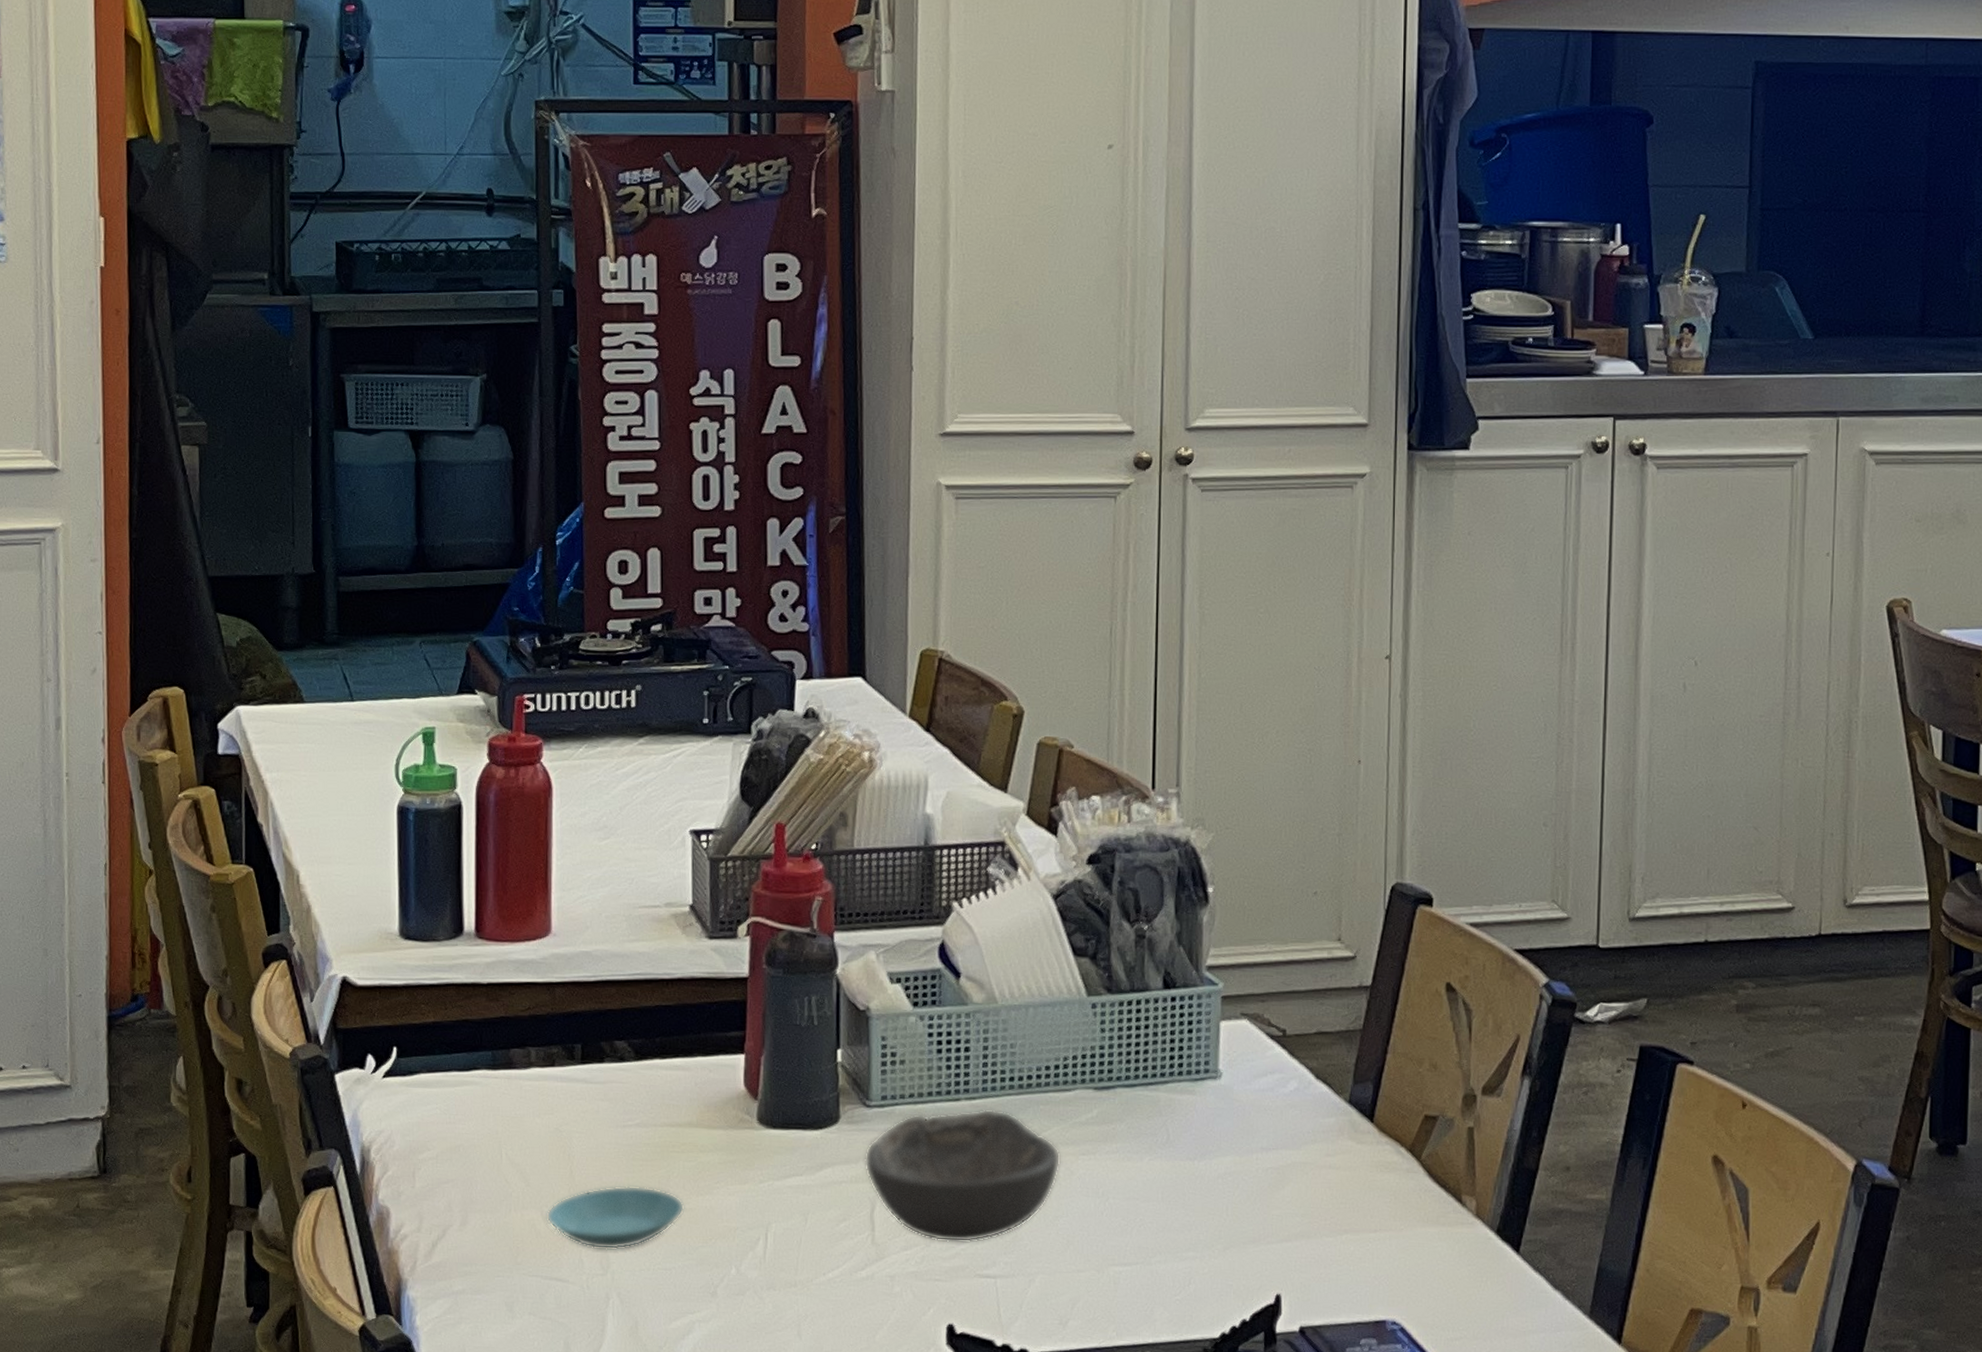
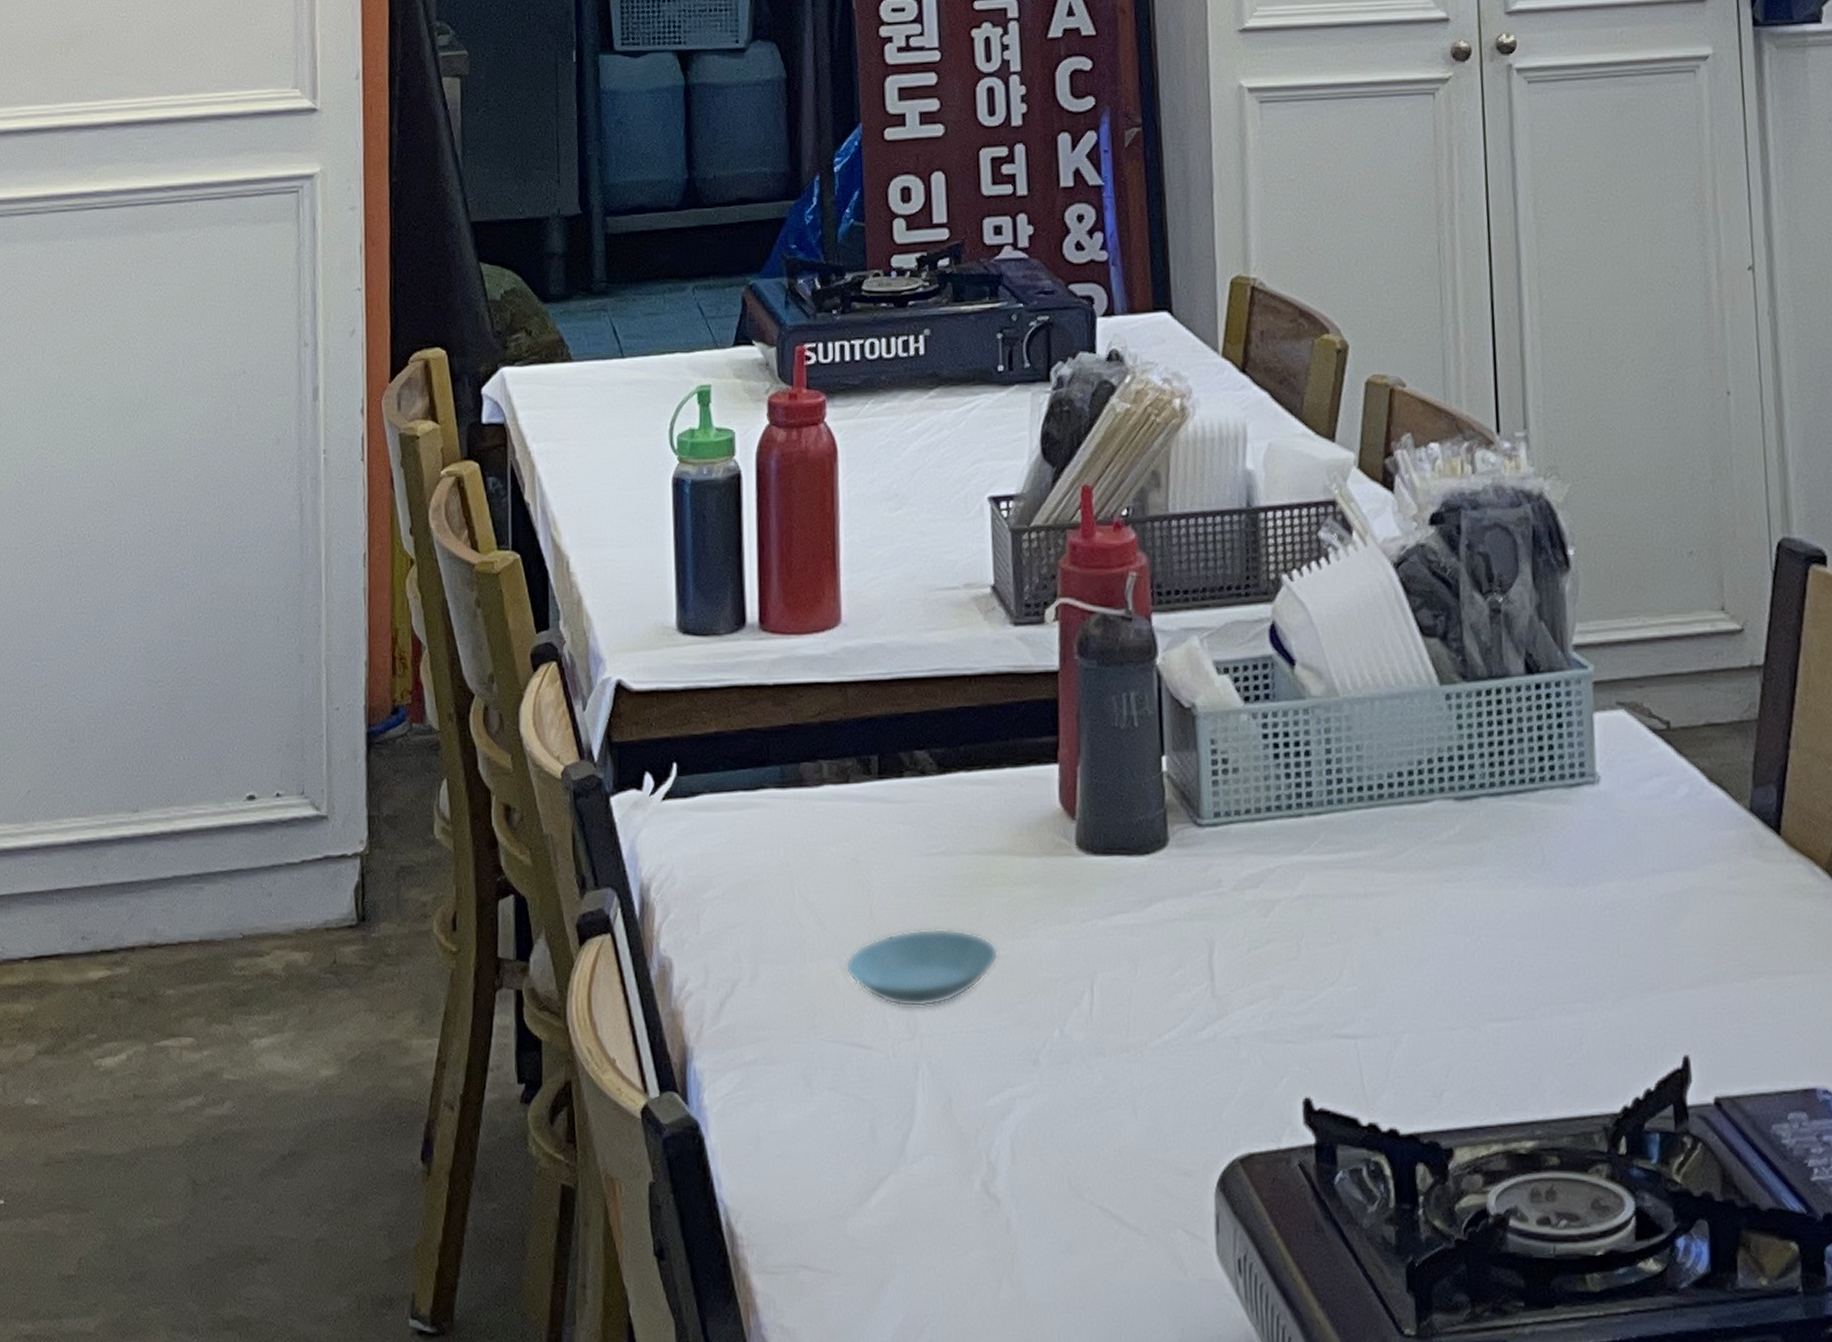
bowl: present [865,1109,1061,1243] -> none [1199,826,1422,994]

